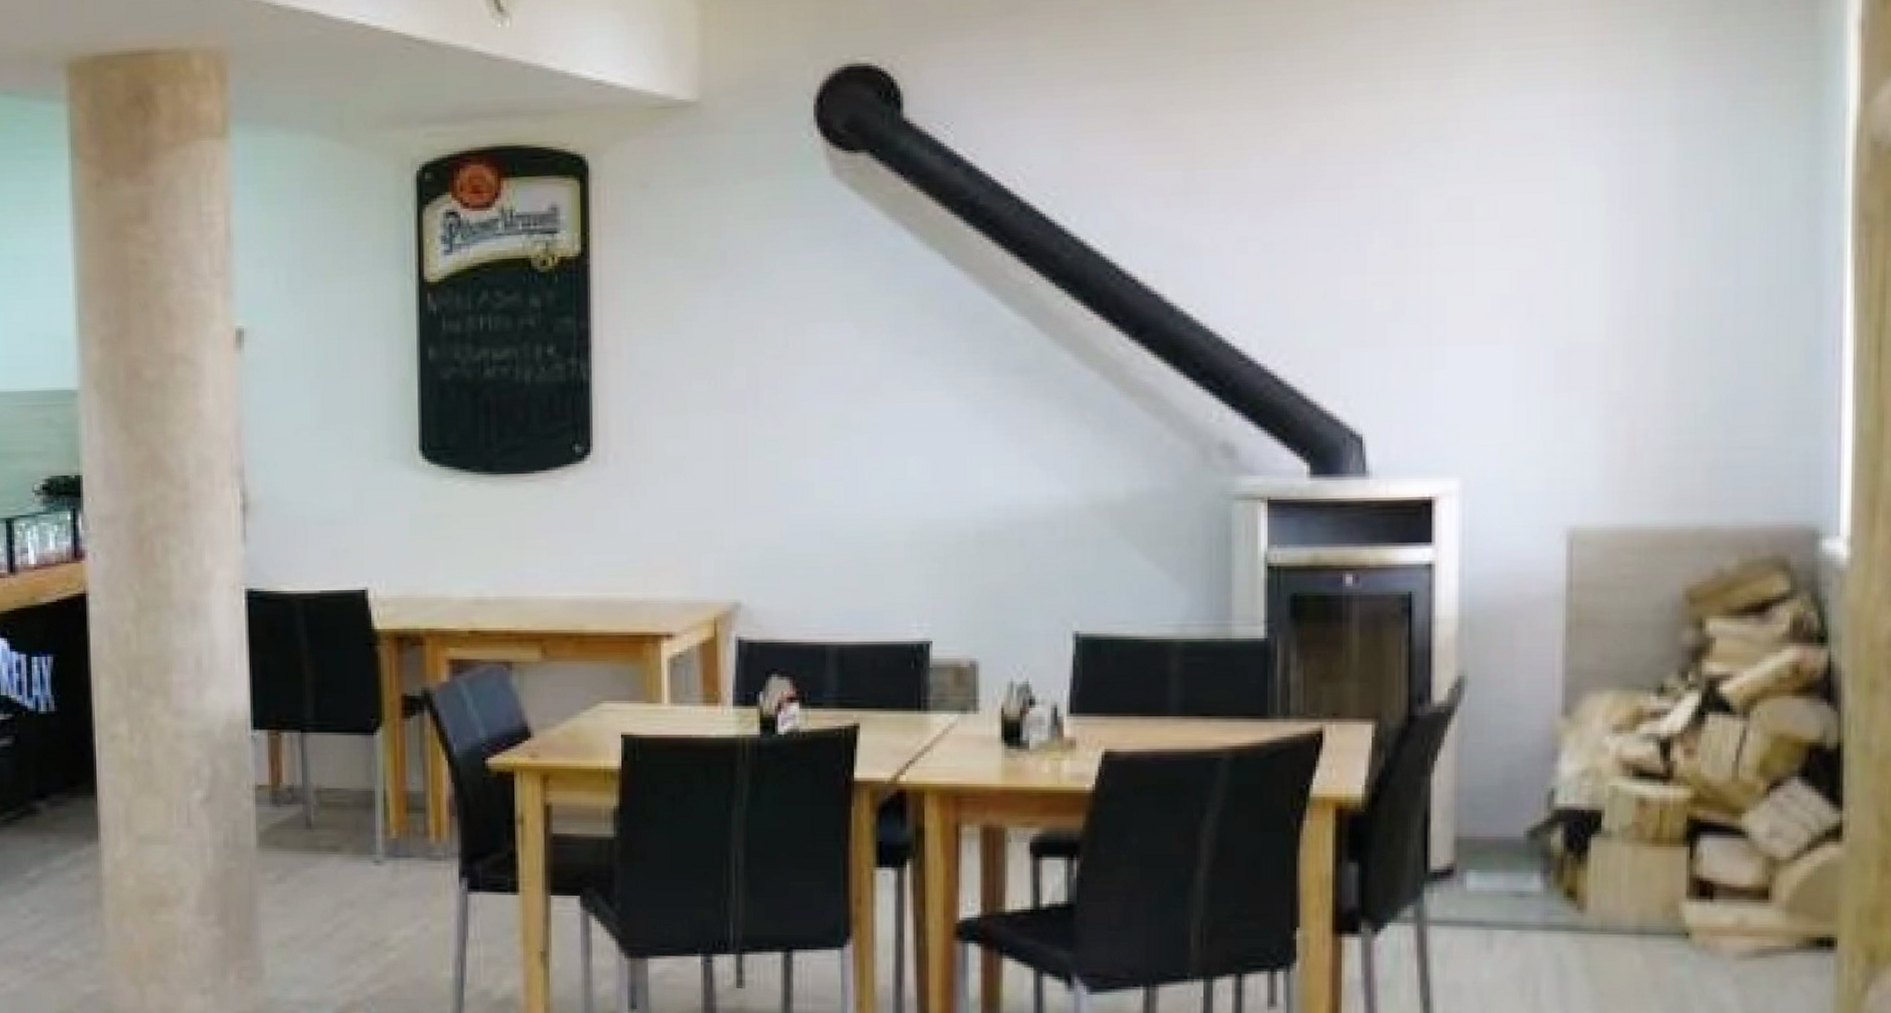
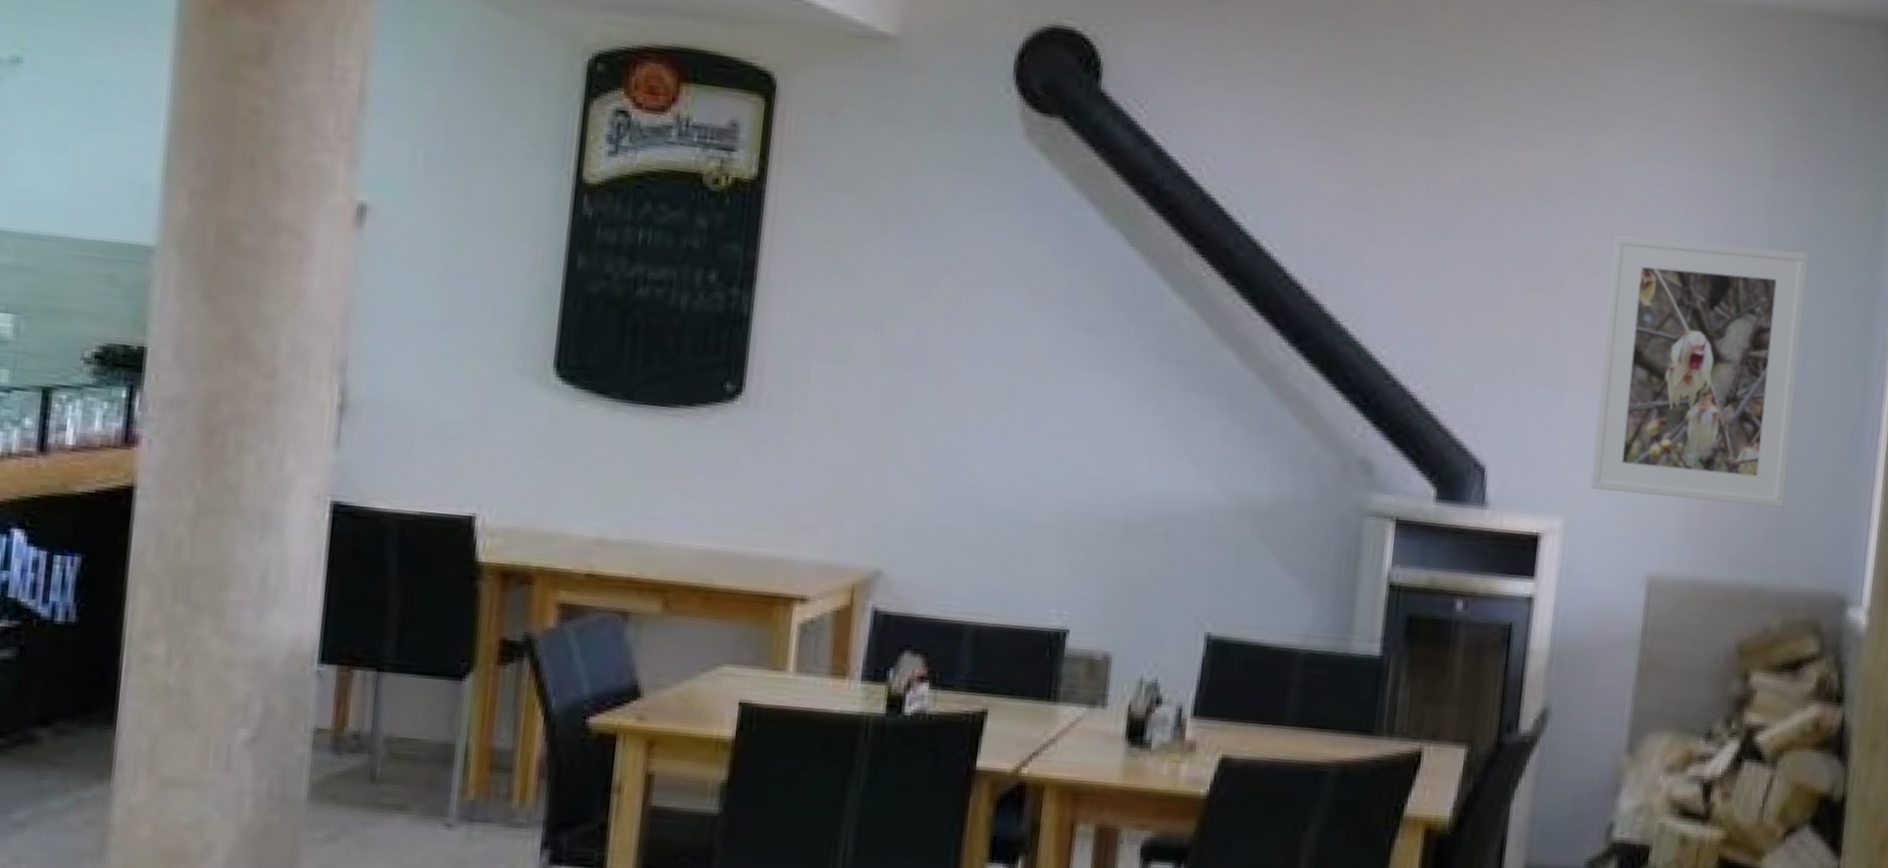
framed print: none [1486,161,1731,445] -> present [1590,235,1809,508]

